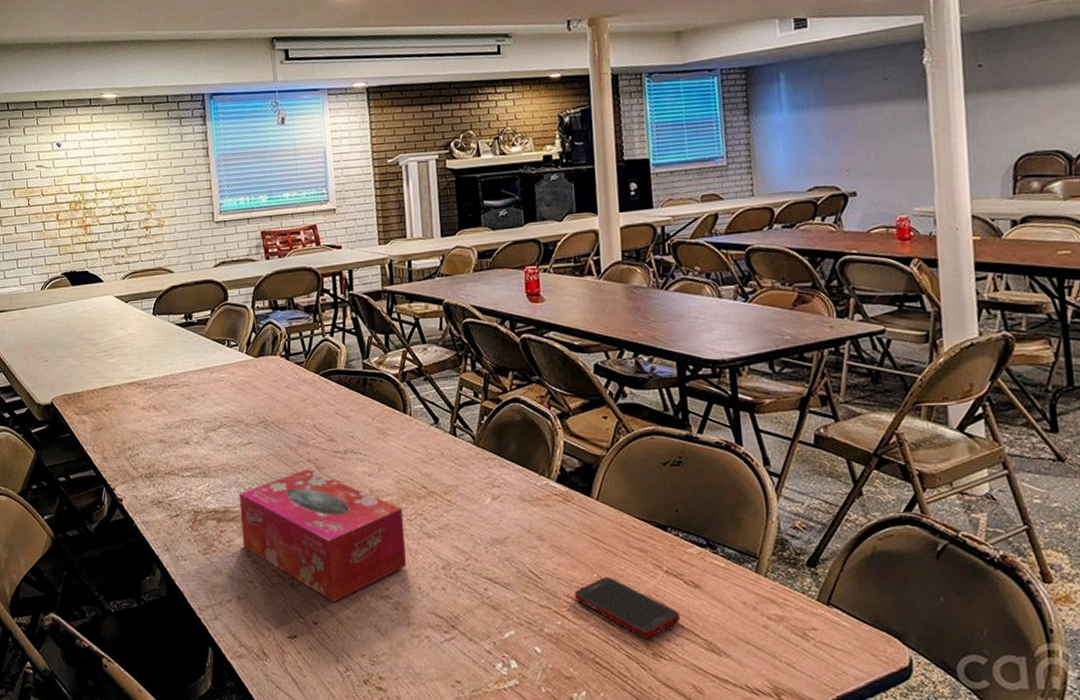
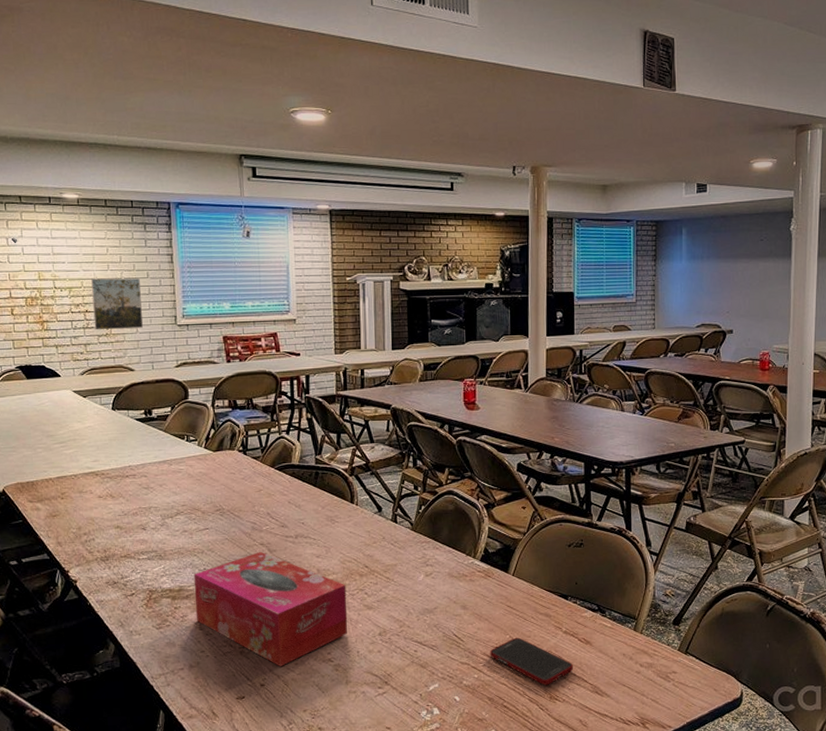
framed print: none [130,175,182,232] -> present [91,278,144,330]

